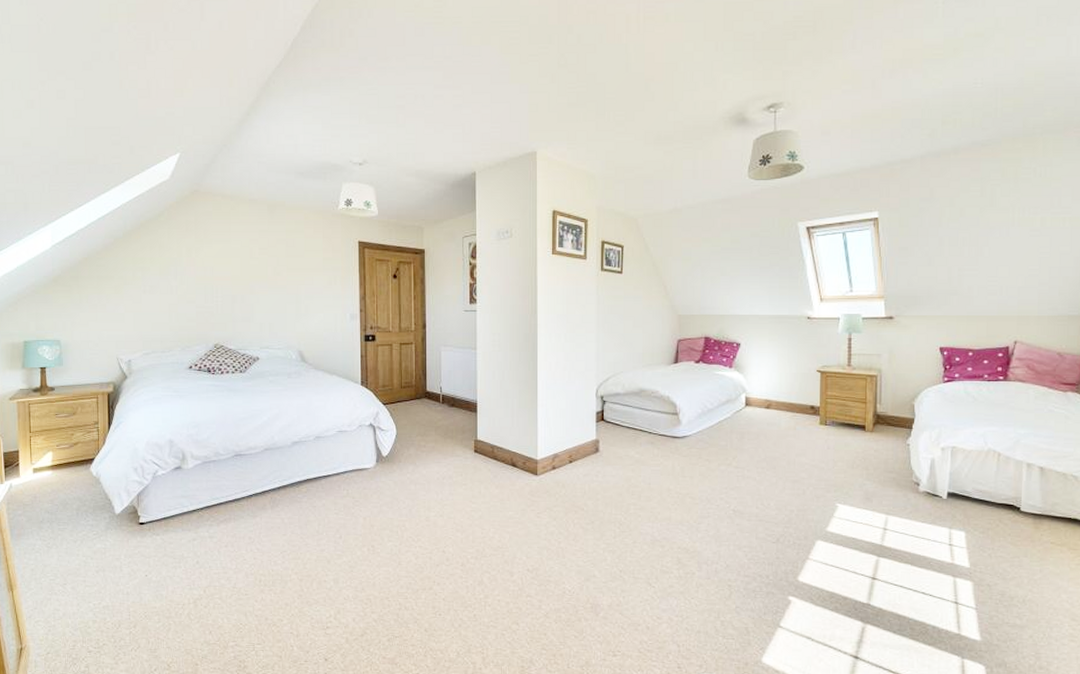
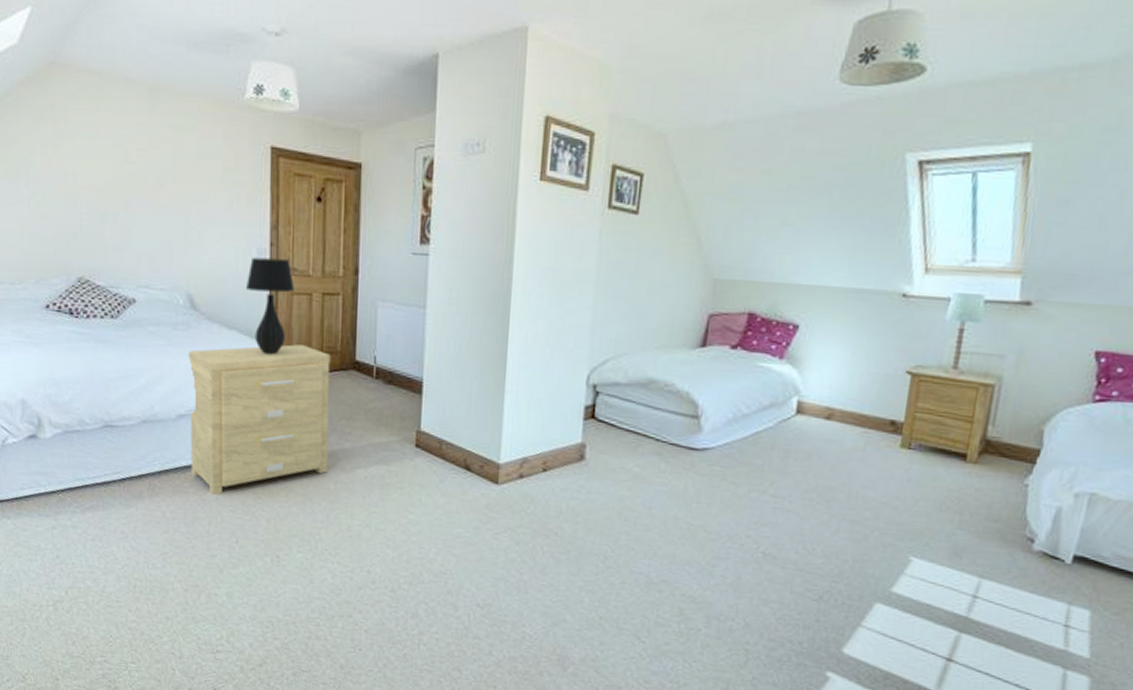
side table: none [300,382,408,502] -> present [188,344,331,495]
table lamp: none [342,321,379,392] -> present [245,257,294,355]

